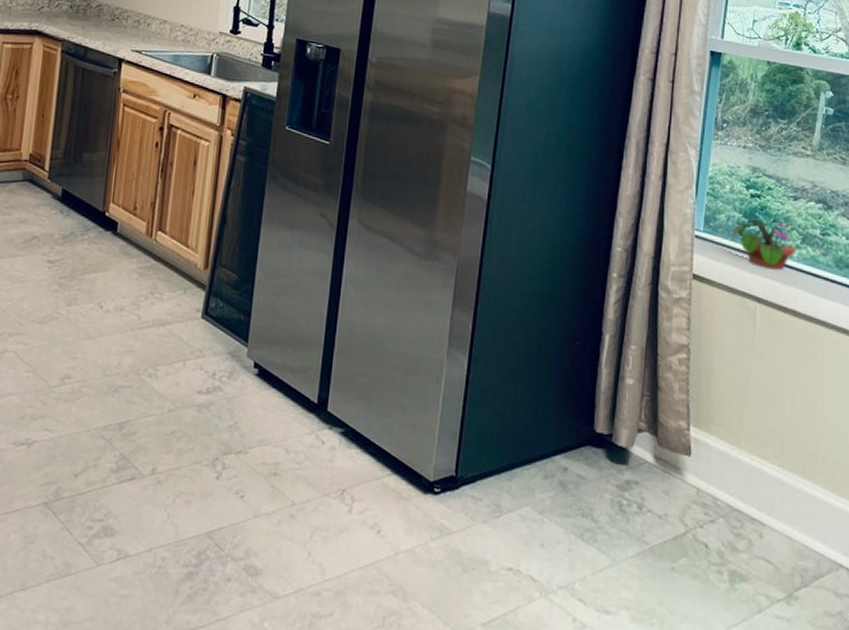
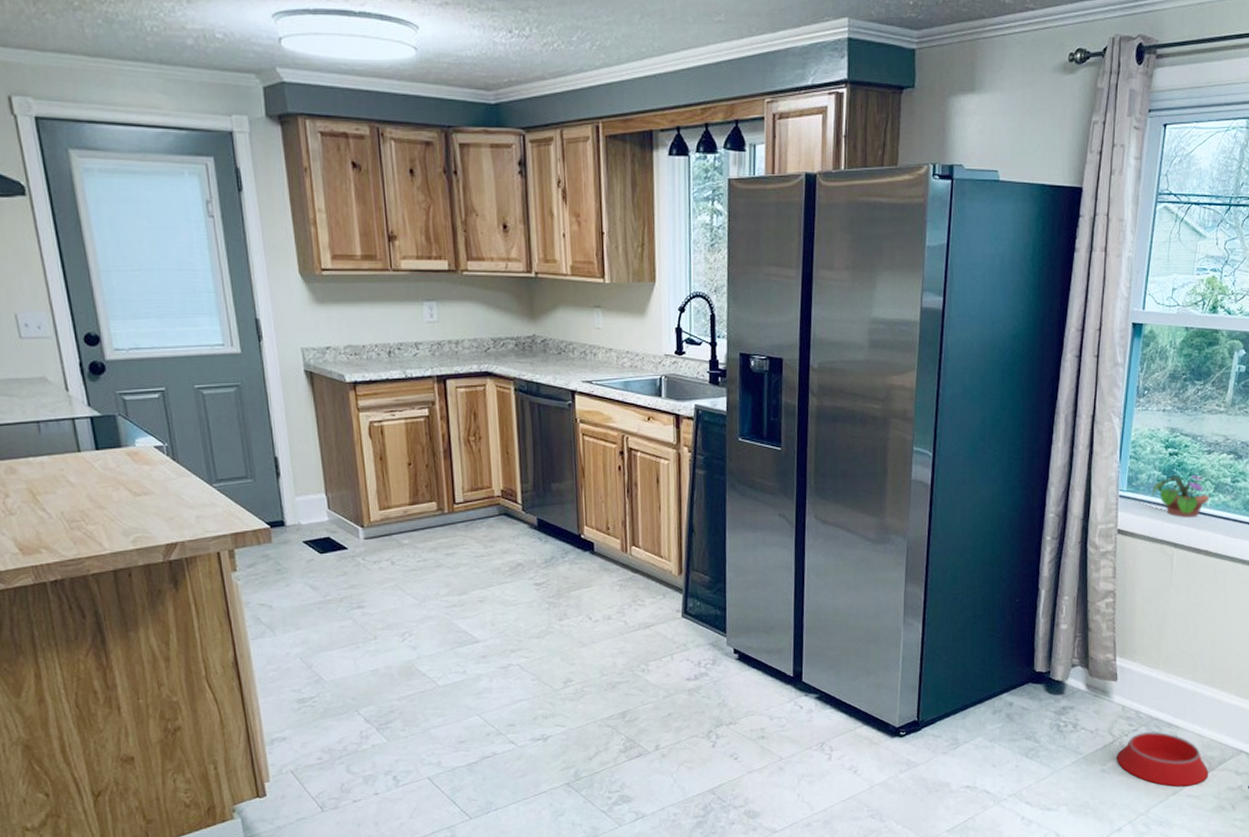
pet bowl: none [688,525,802,604] -> present [1116,732,1209,788]

